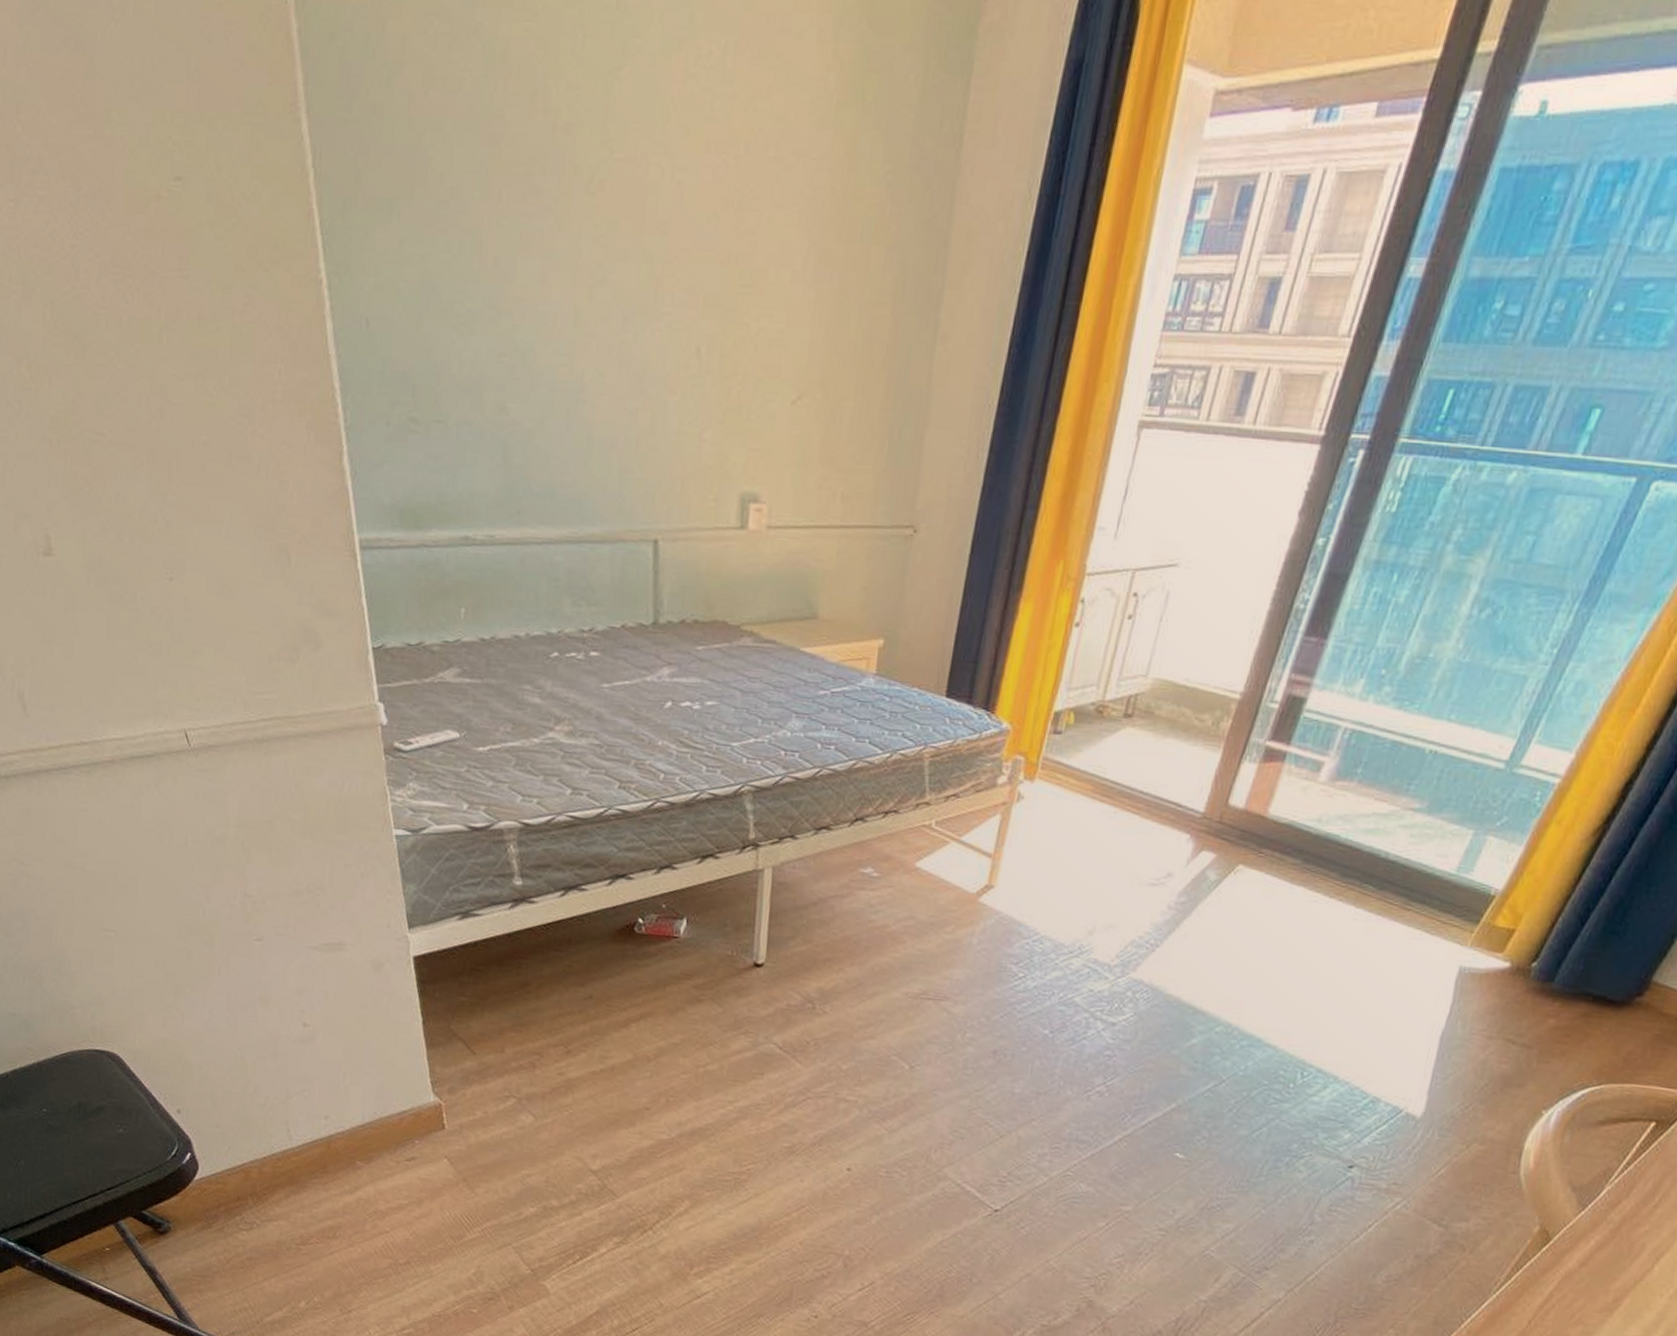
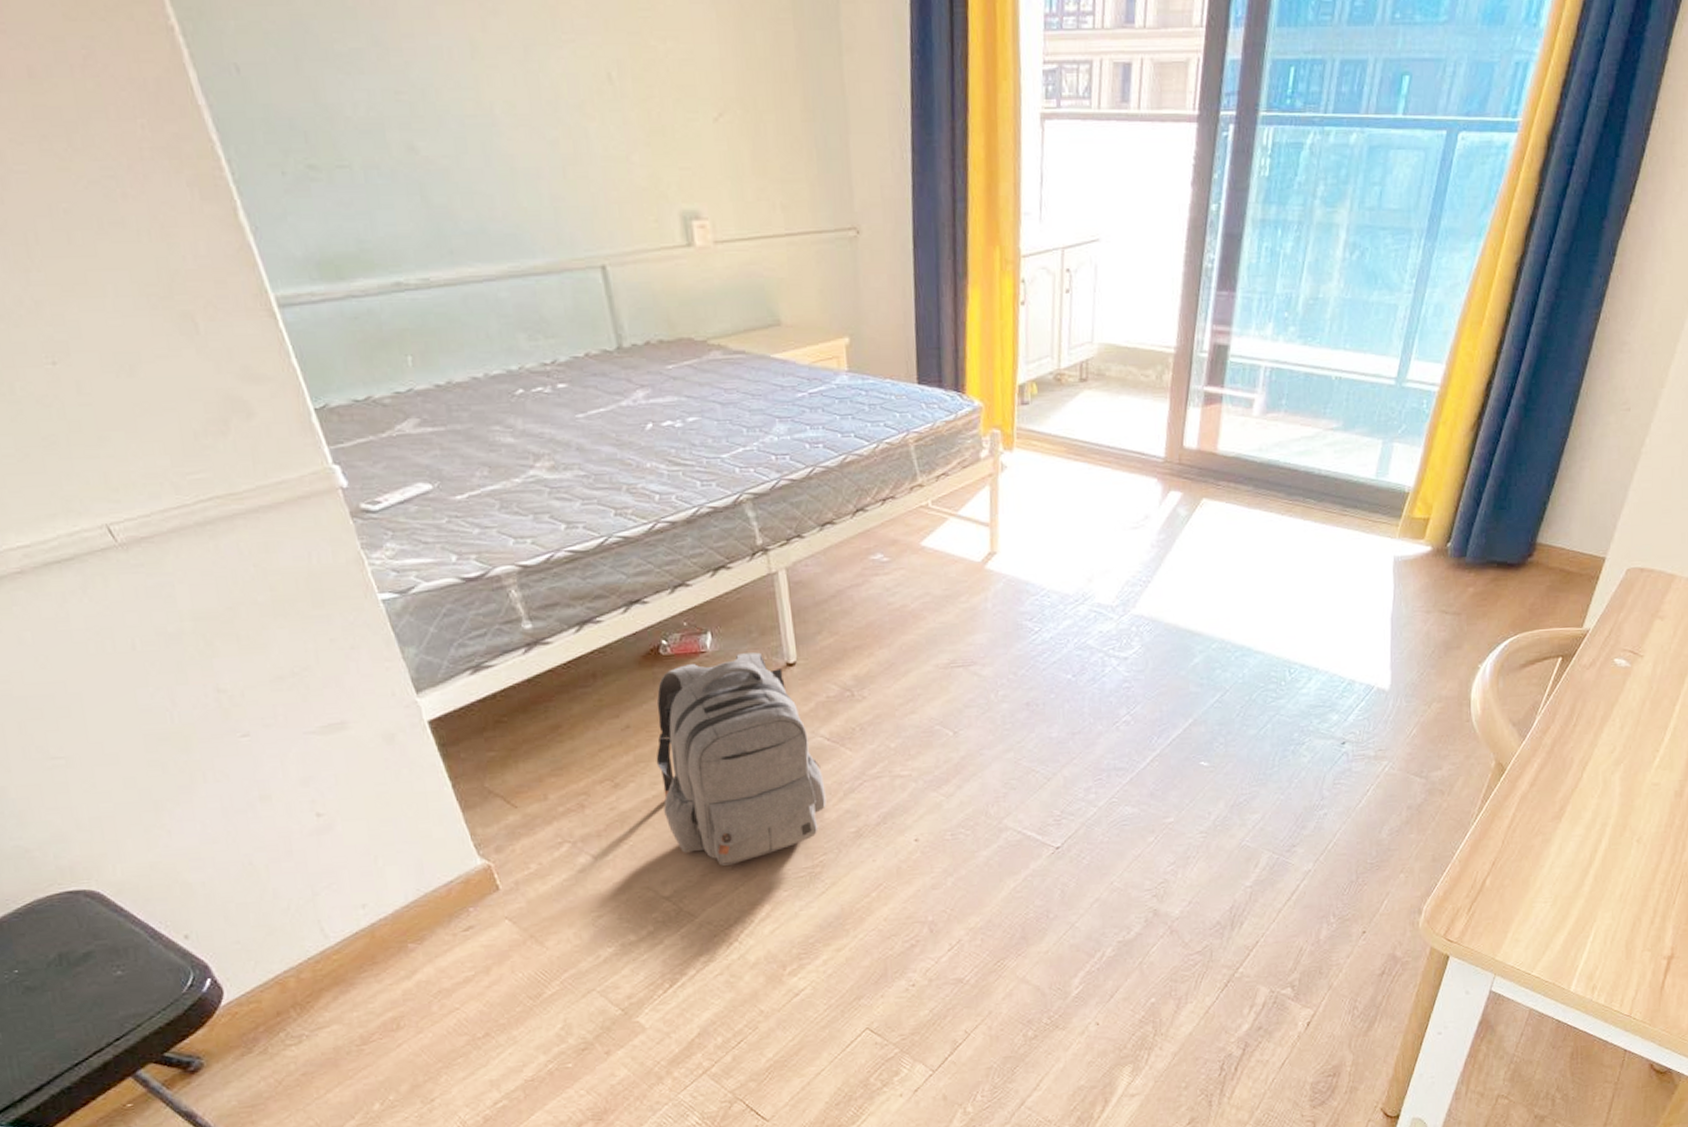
backpack: none [608,945,768,1154] -> present [656,652,827,866]

